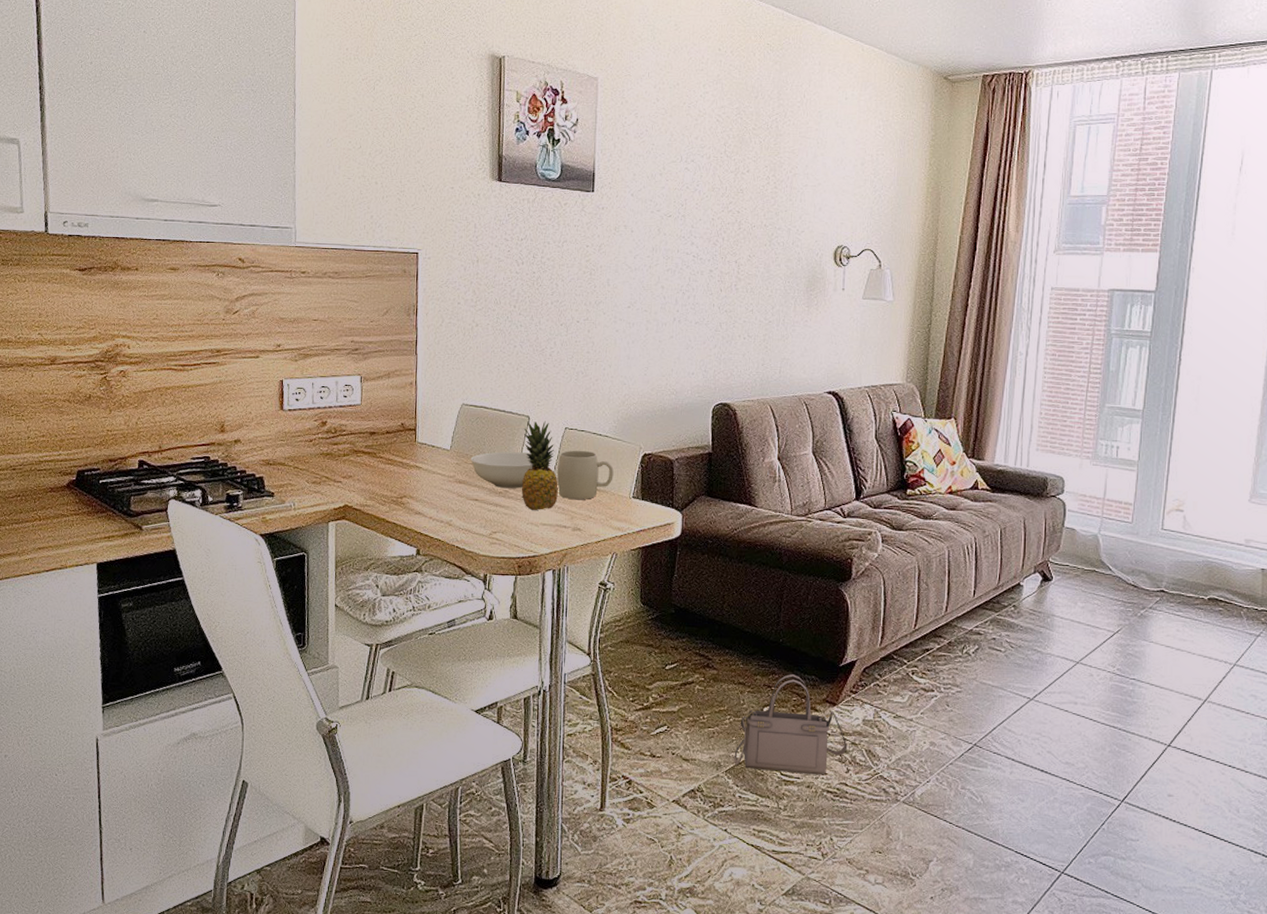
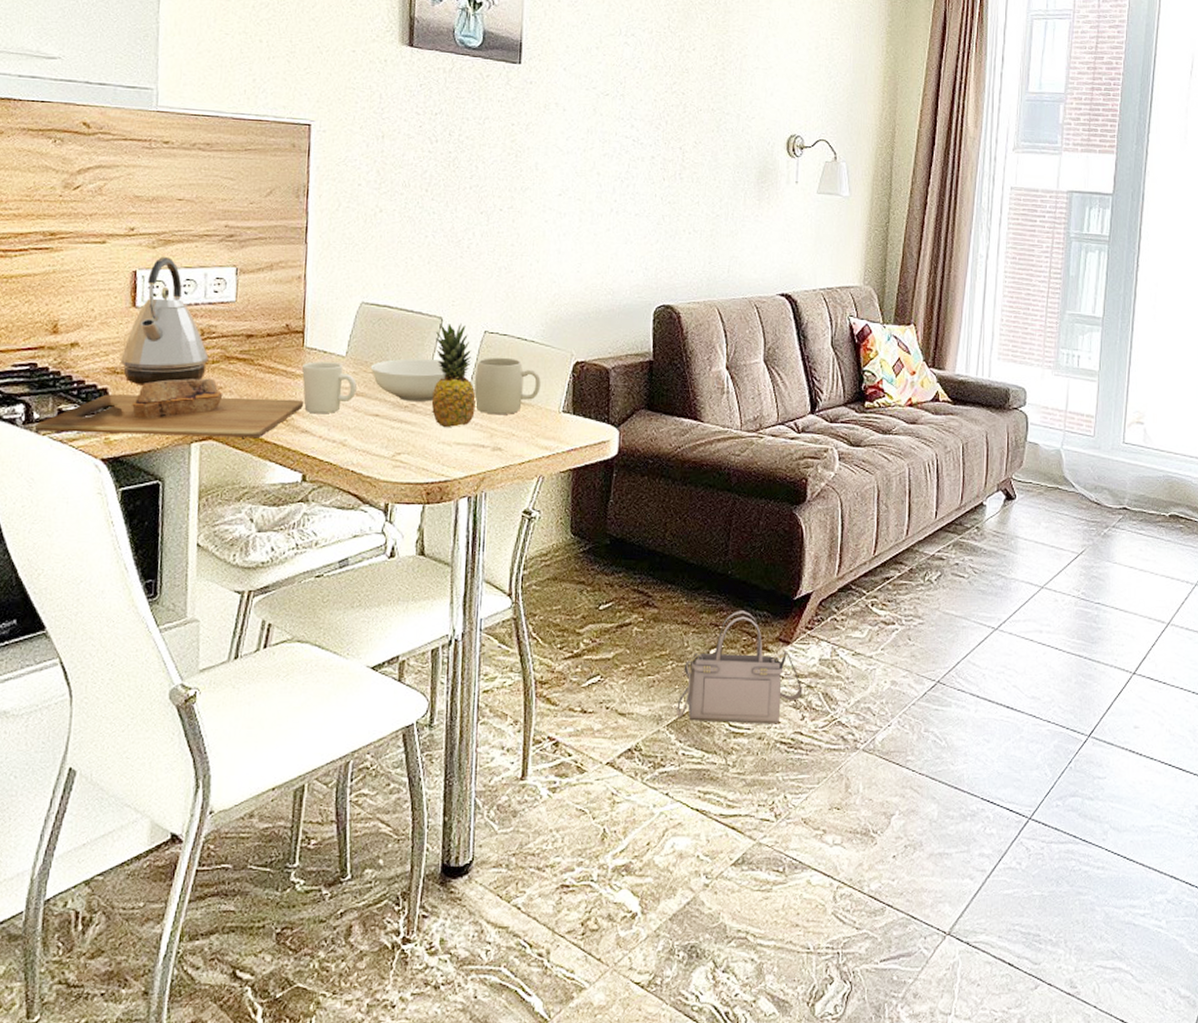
cutting board: none [209,468,417,519] -> present [34,378,304,438]
kettle: none [273,368,341,475] -> present [121,257,209,385]
mug: none [415,454,459,499] -> present [302,362,357,414]

